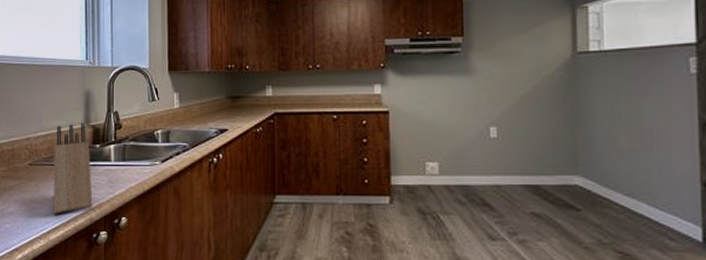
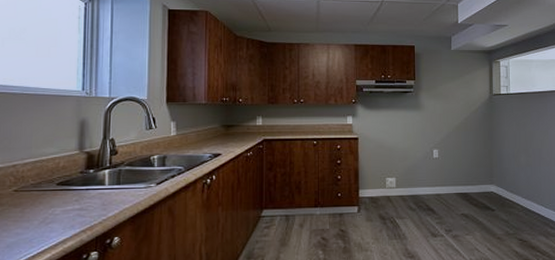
knife block: present [53,122,93,214] -> none [40,149,84,238]

